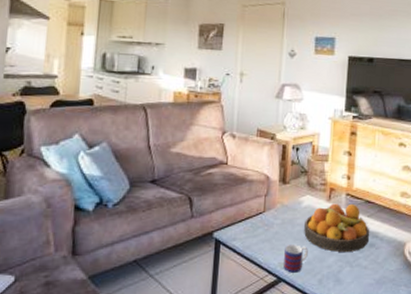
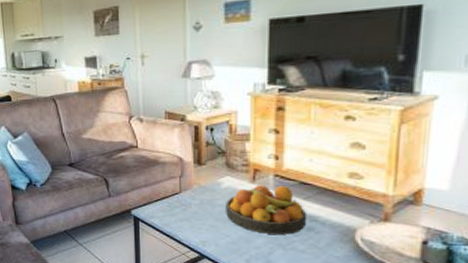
mug: present [284,245,308,273] -> none [206,224,232,251]

